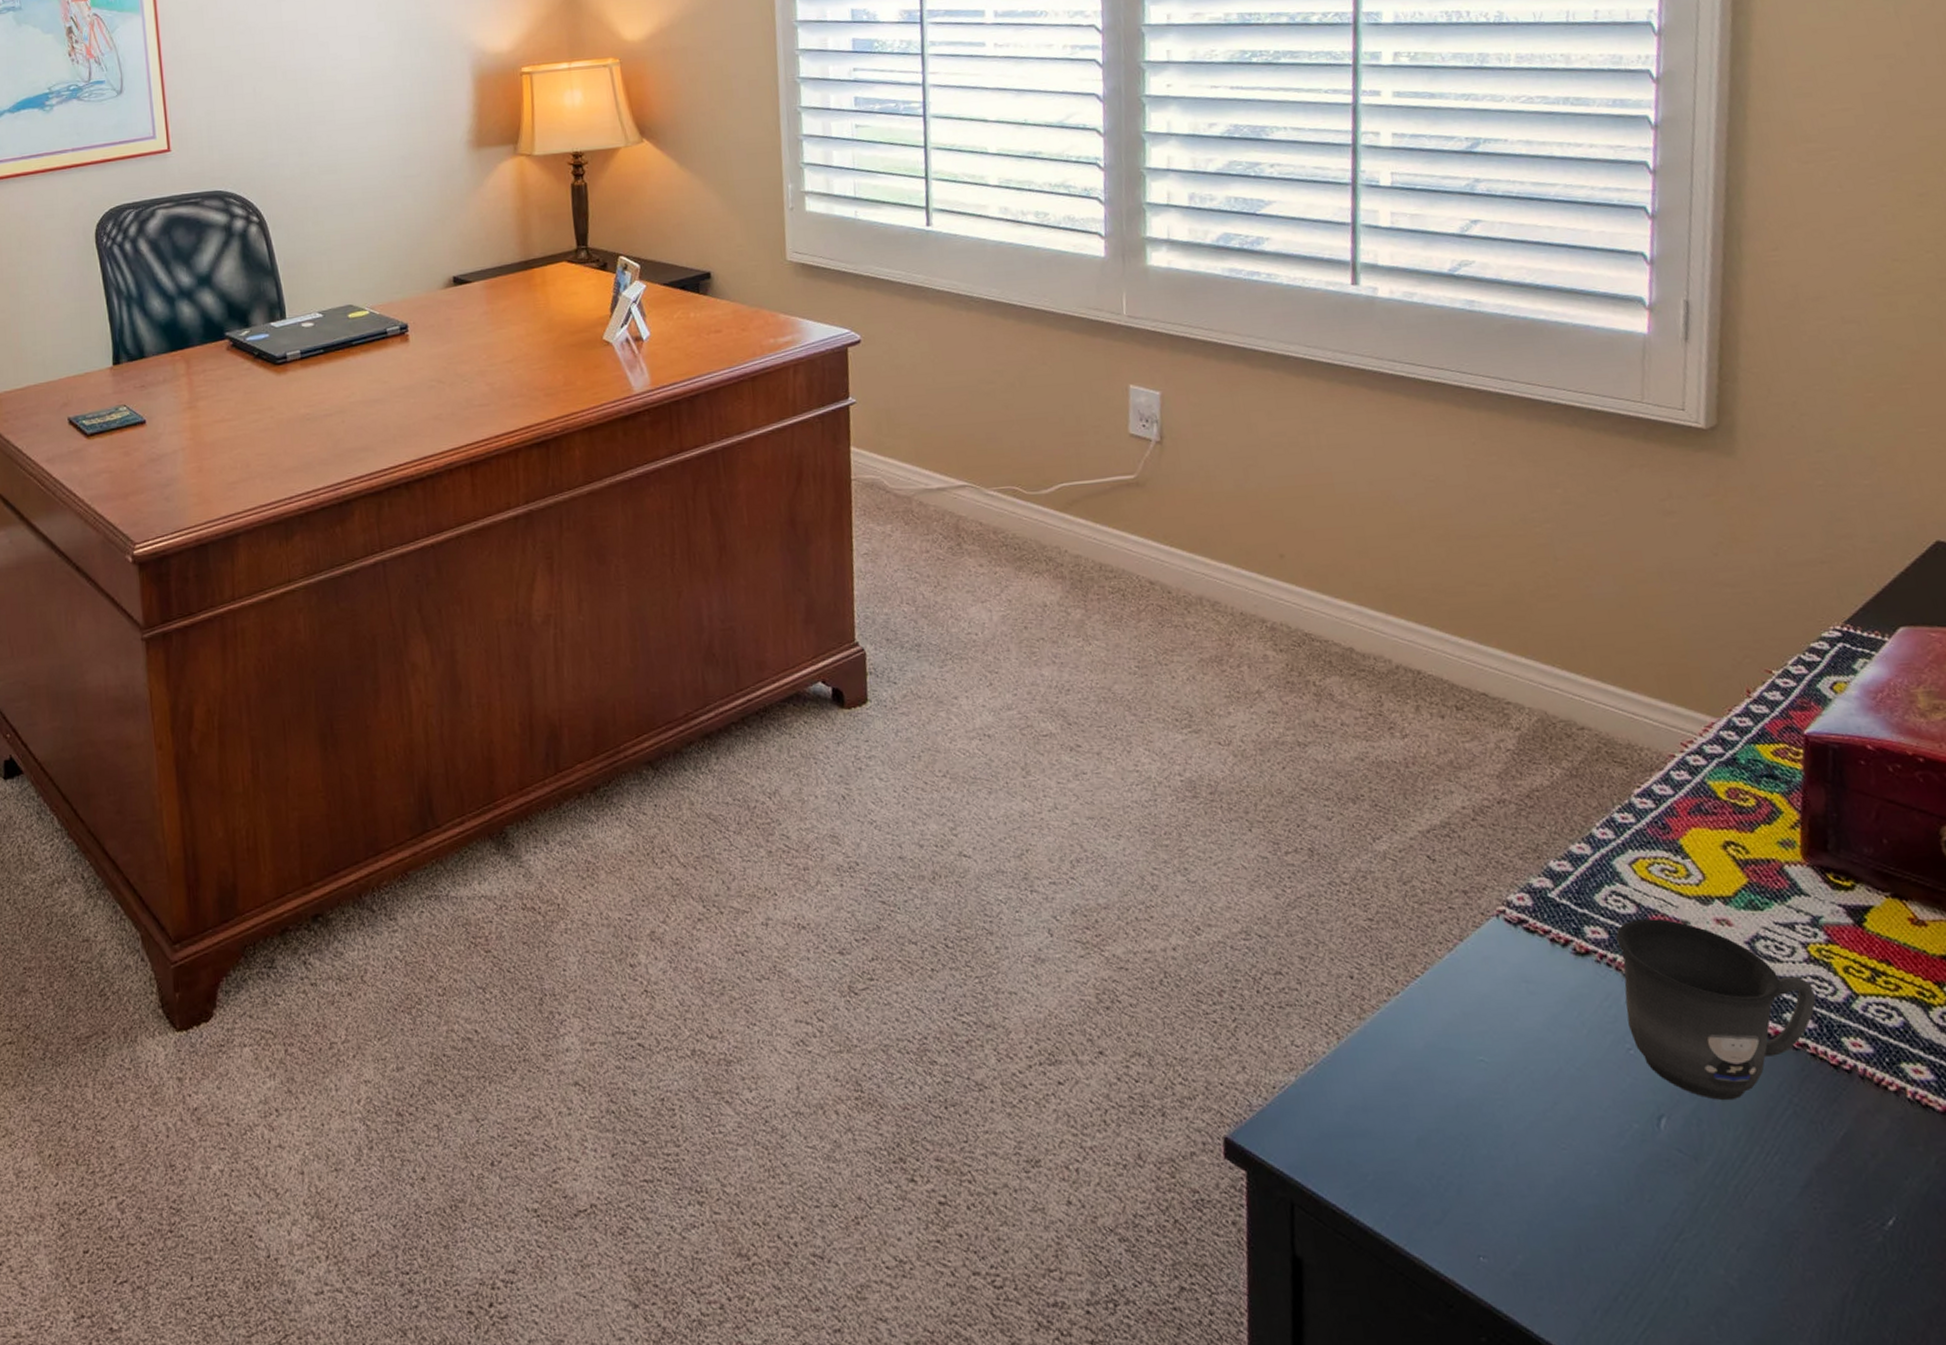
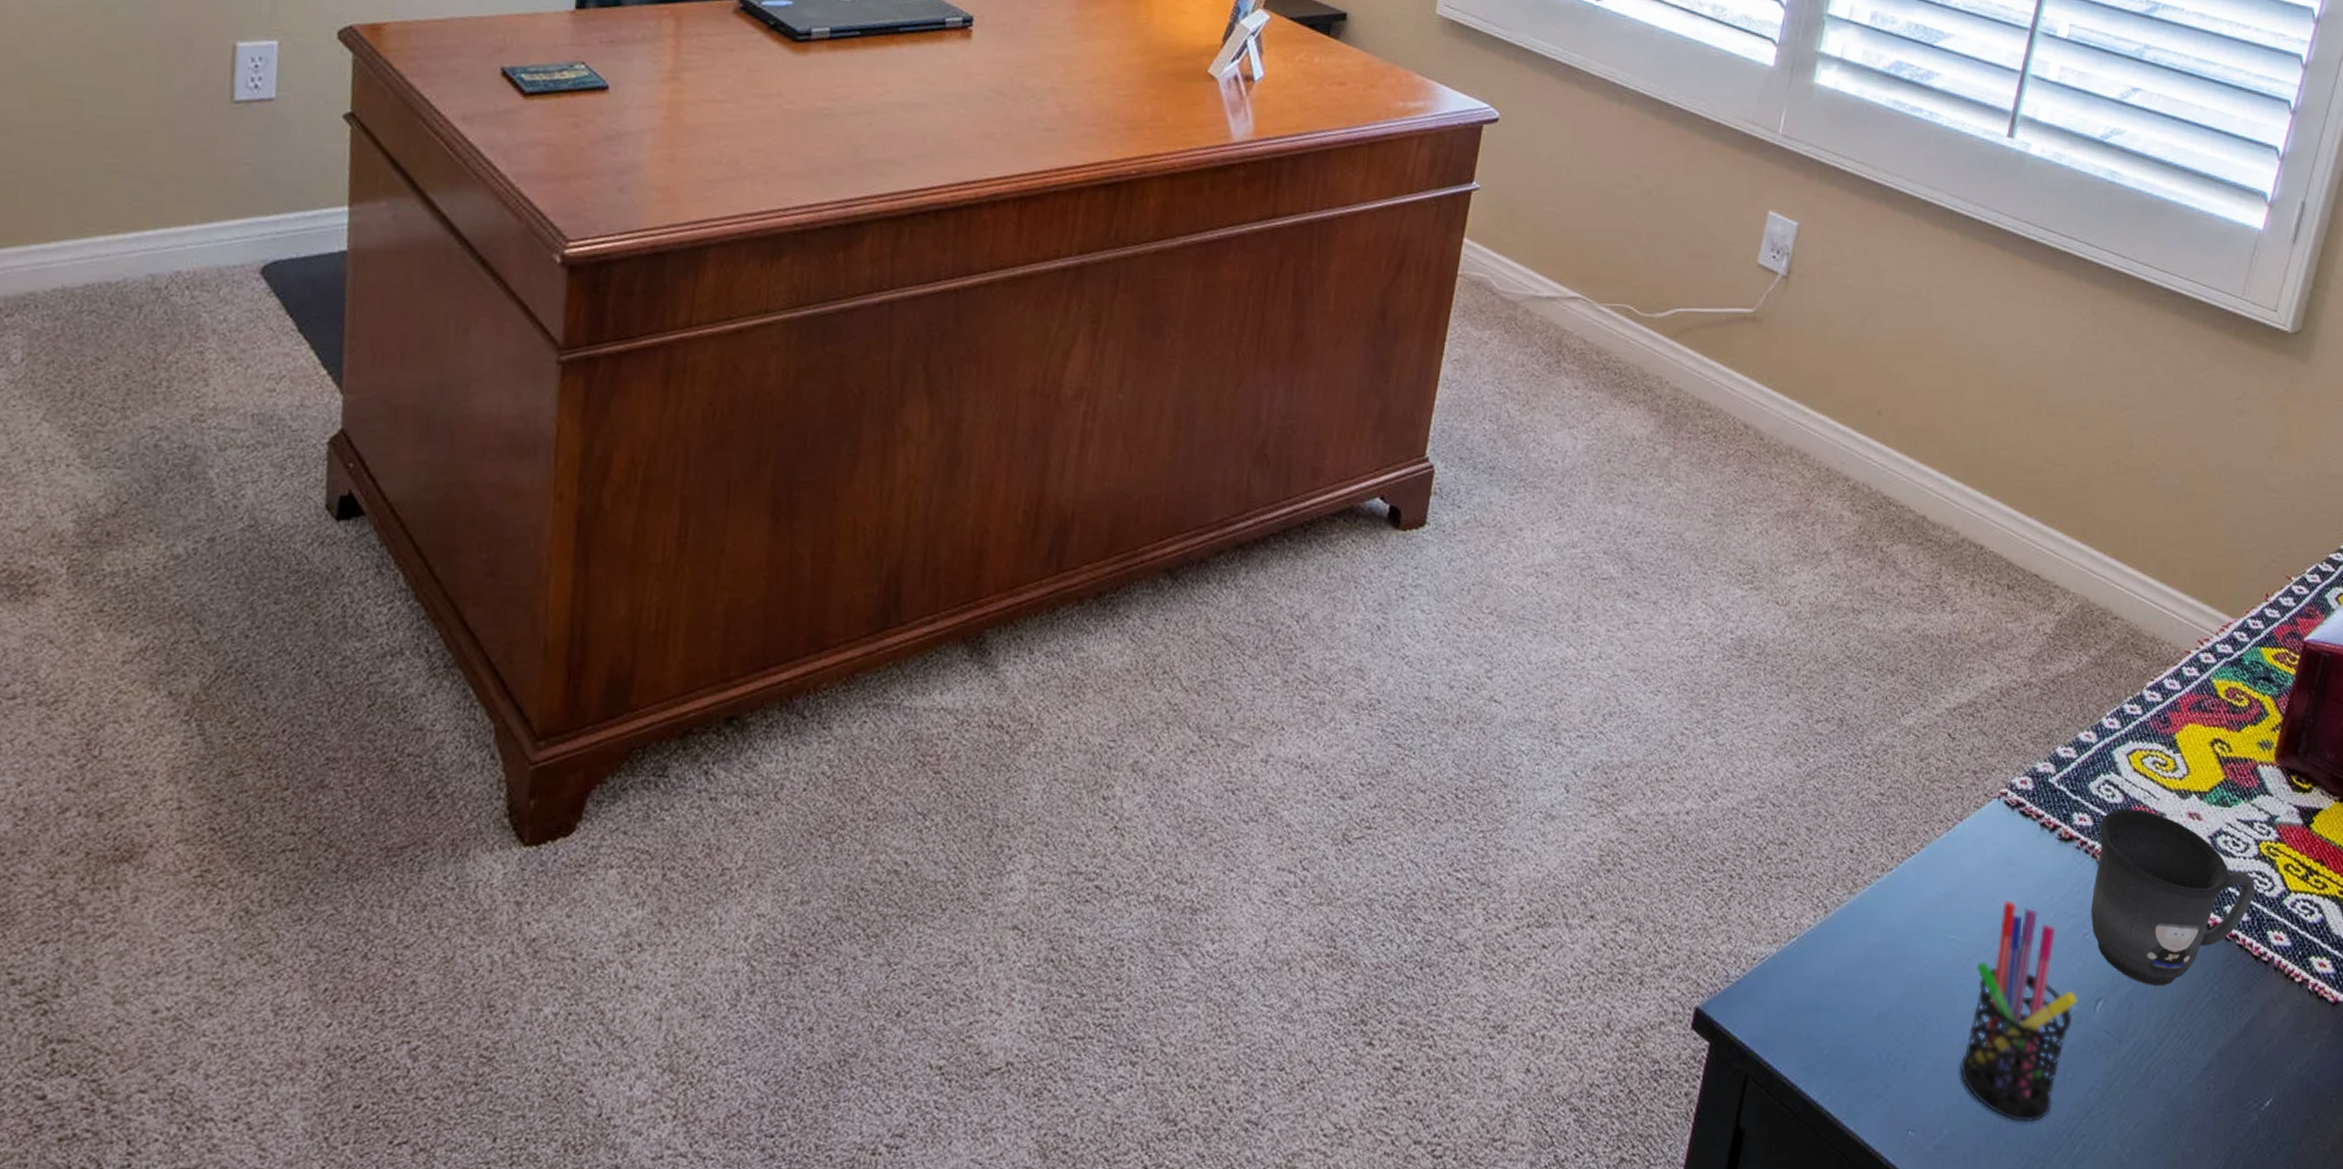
pen holder: none [1514,1017,1637,1247] -> present [1959,899,2078,1122]

